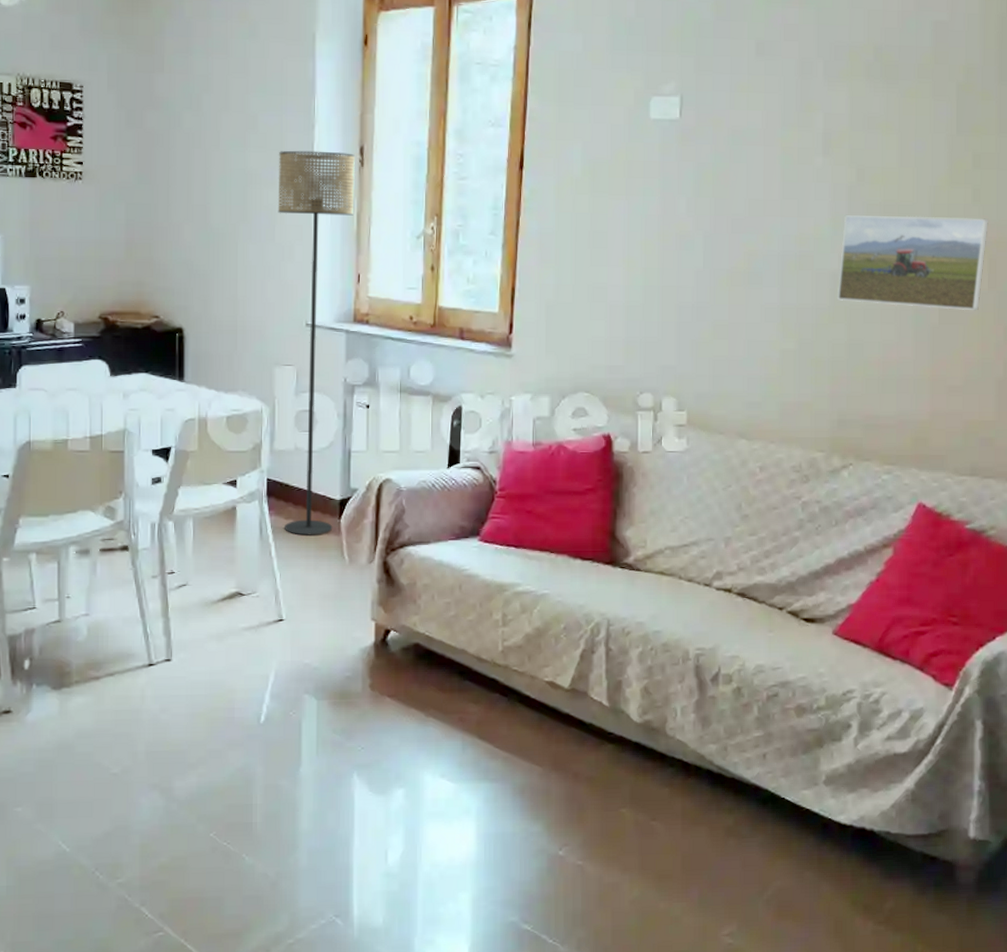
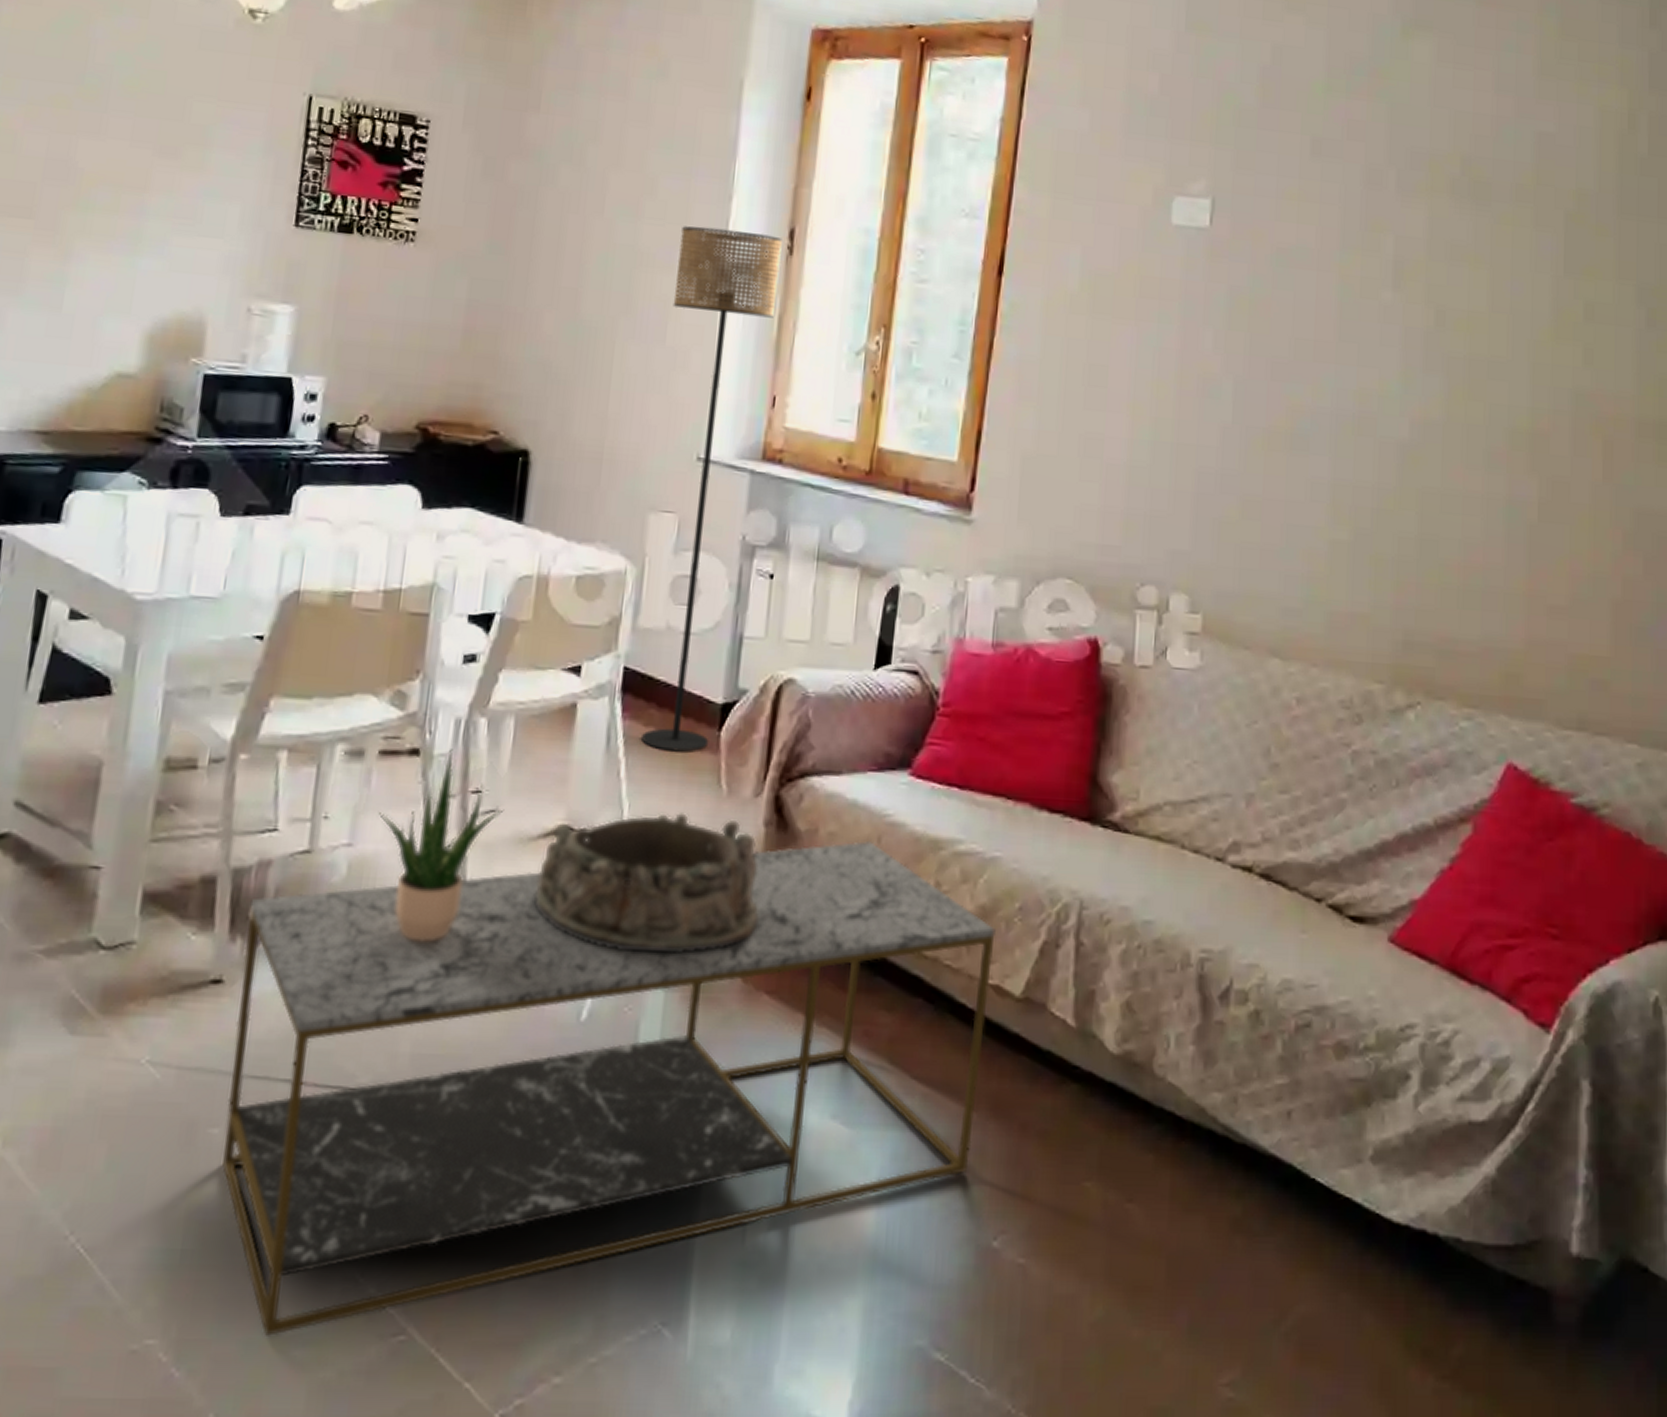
coffee table: none [23,588,548,937] -> present [222,840,996,1336]
potted plant: none [105,544,192,677] -> present [379,749,505,942]
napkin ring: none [220,578,379,674] -> present [534,813,759,953]
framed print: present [837,215,989,311] -> none [1405,369,1605,508]

